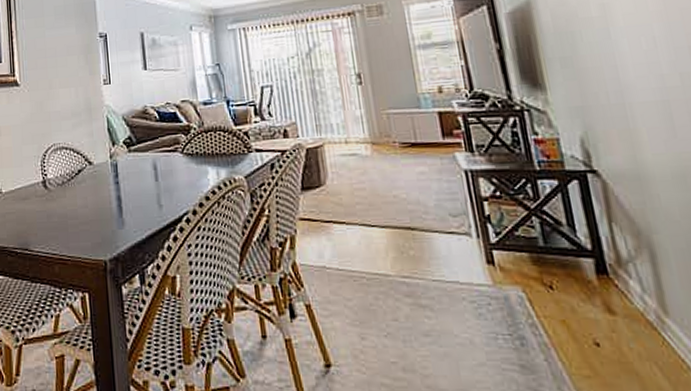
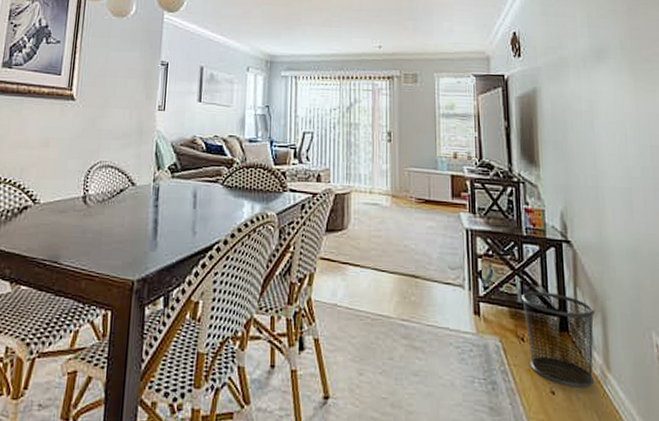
waste bin: none [543,231,650,337] -> present [522,291,595,388]

